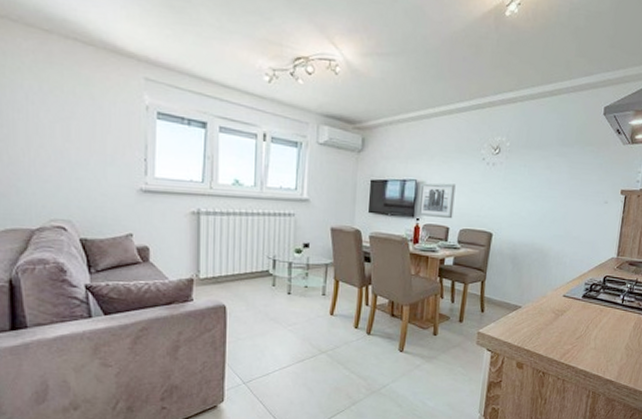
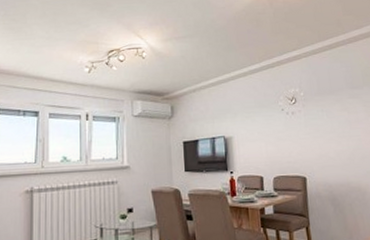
wall art: present [417,183,456,219] -> none [229,135,265,169]

